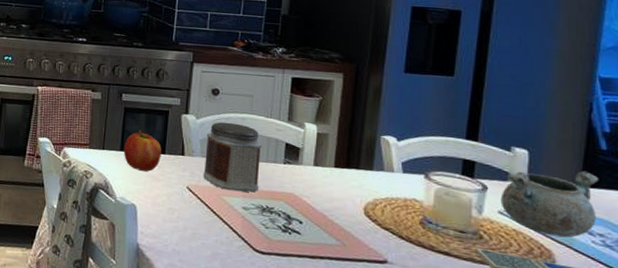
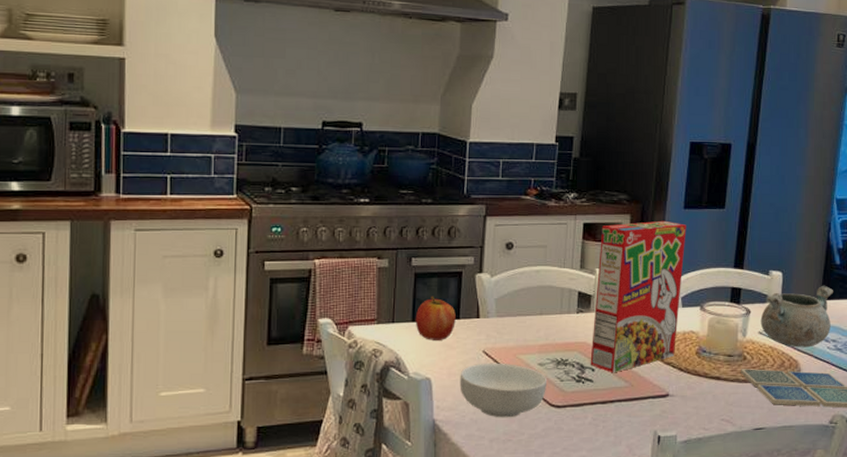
cereal bowl: none [163,198,252,255] -> present [459,362,548,418]
jar: present [203,122,262,192] -> none [499,277,556,348]
cereal box: none [297,81,408,229] -> present [590,220,686,373]

